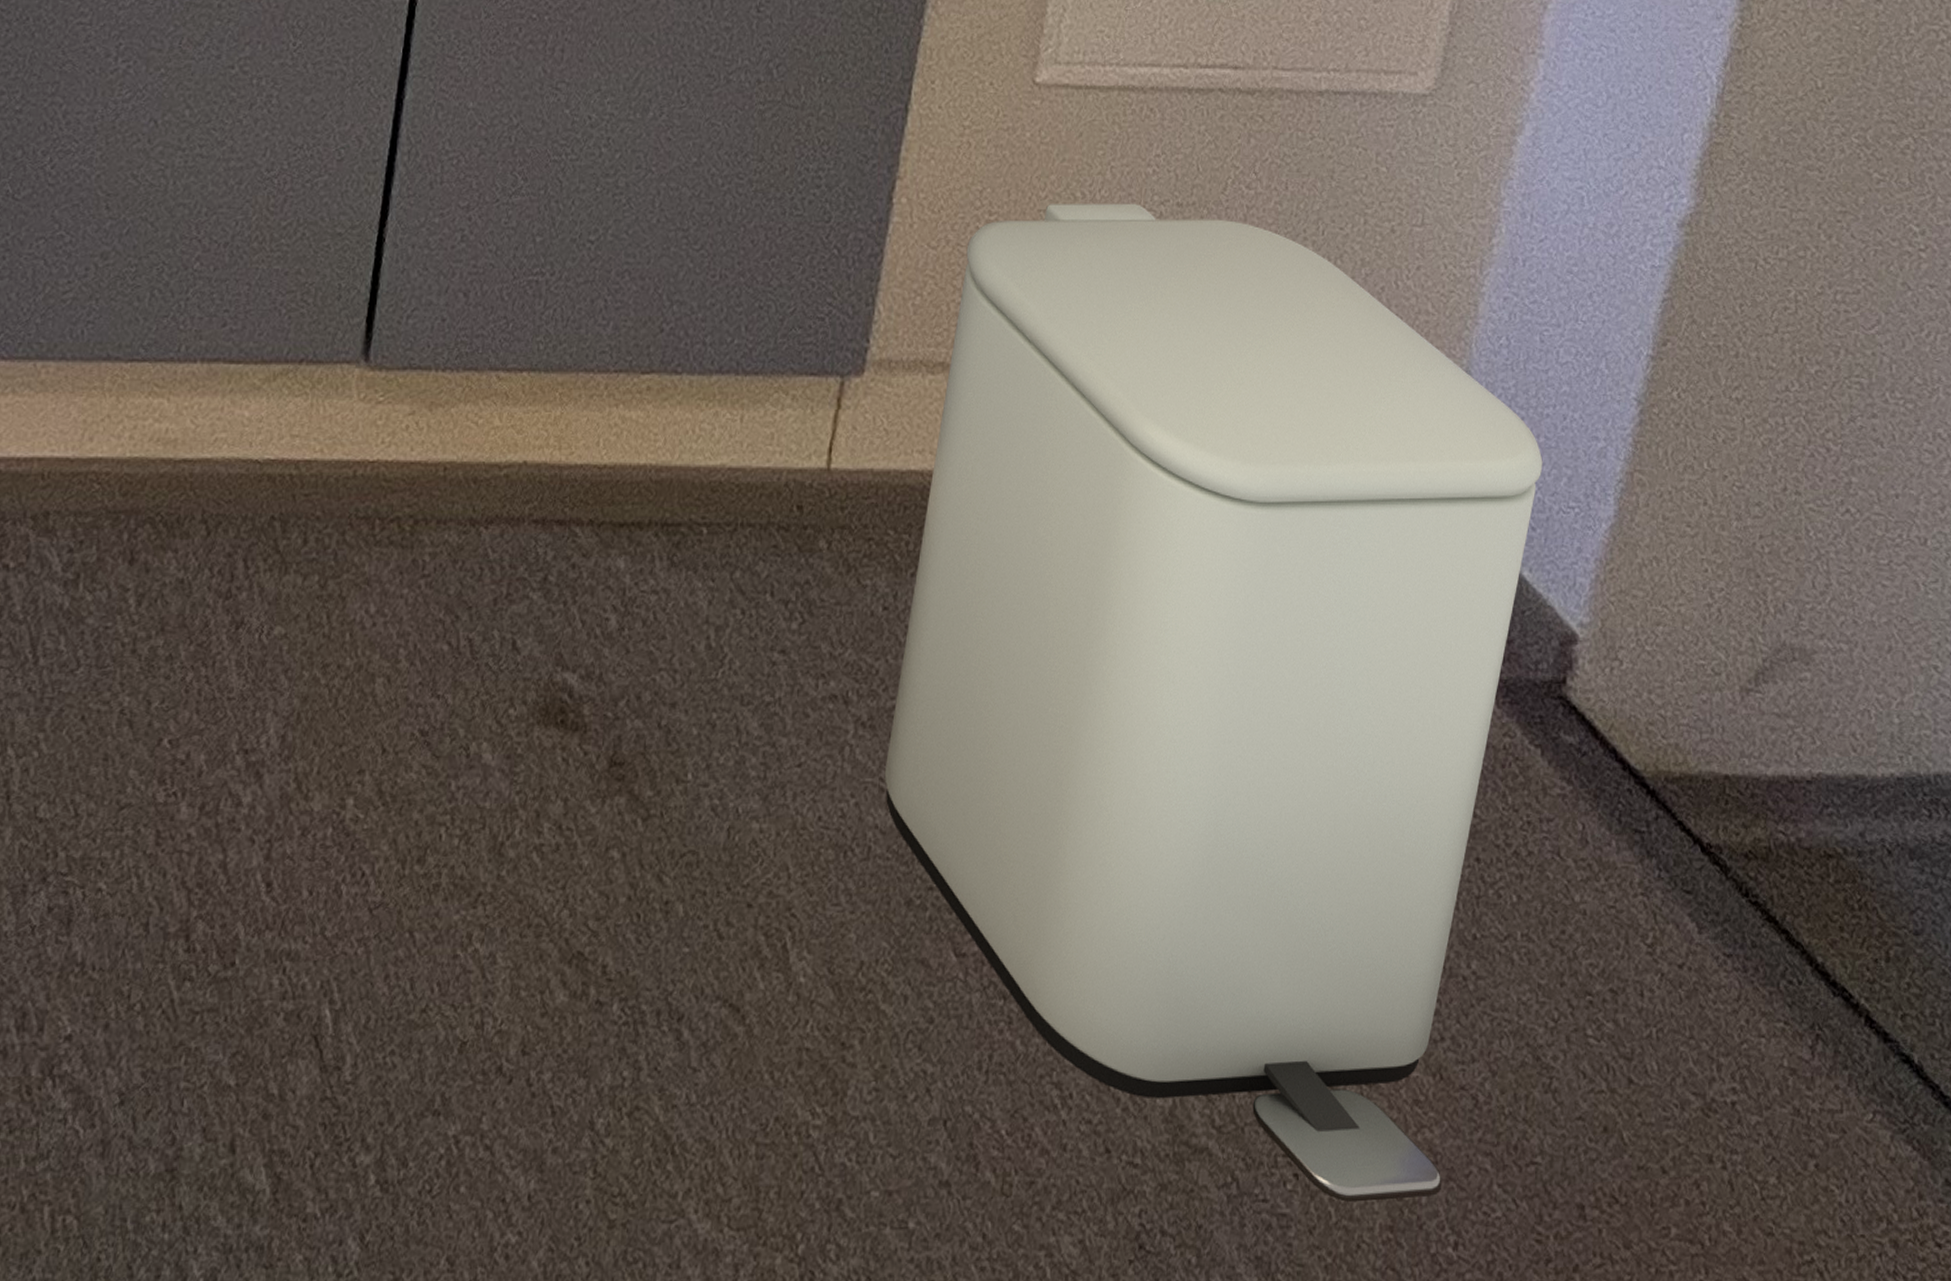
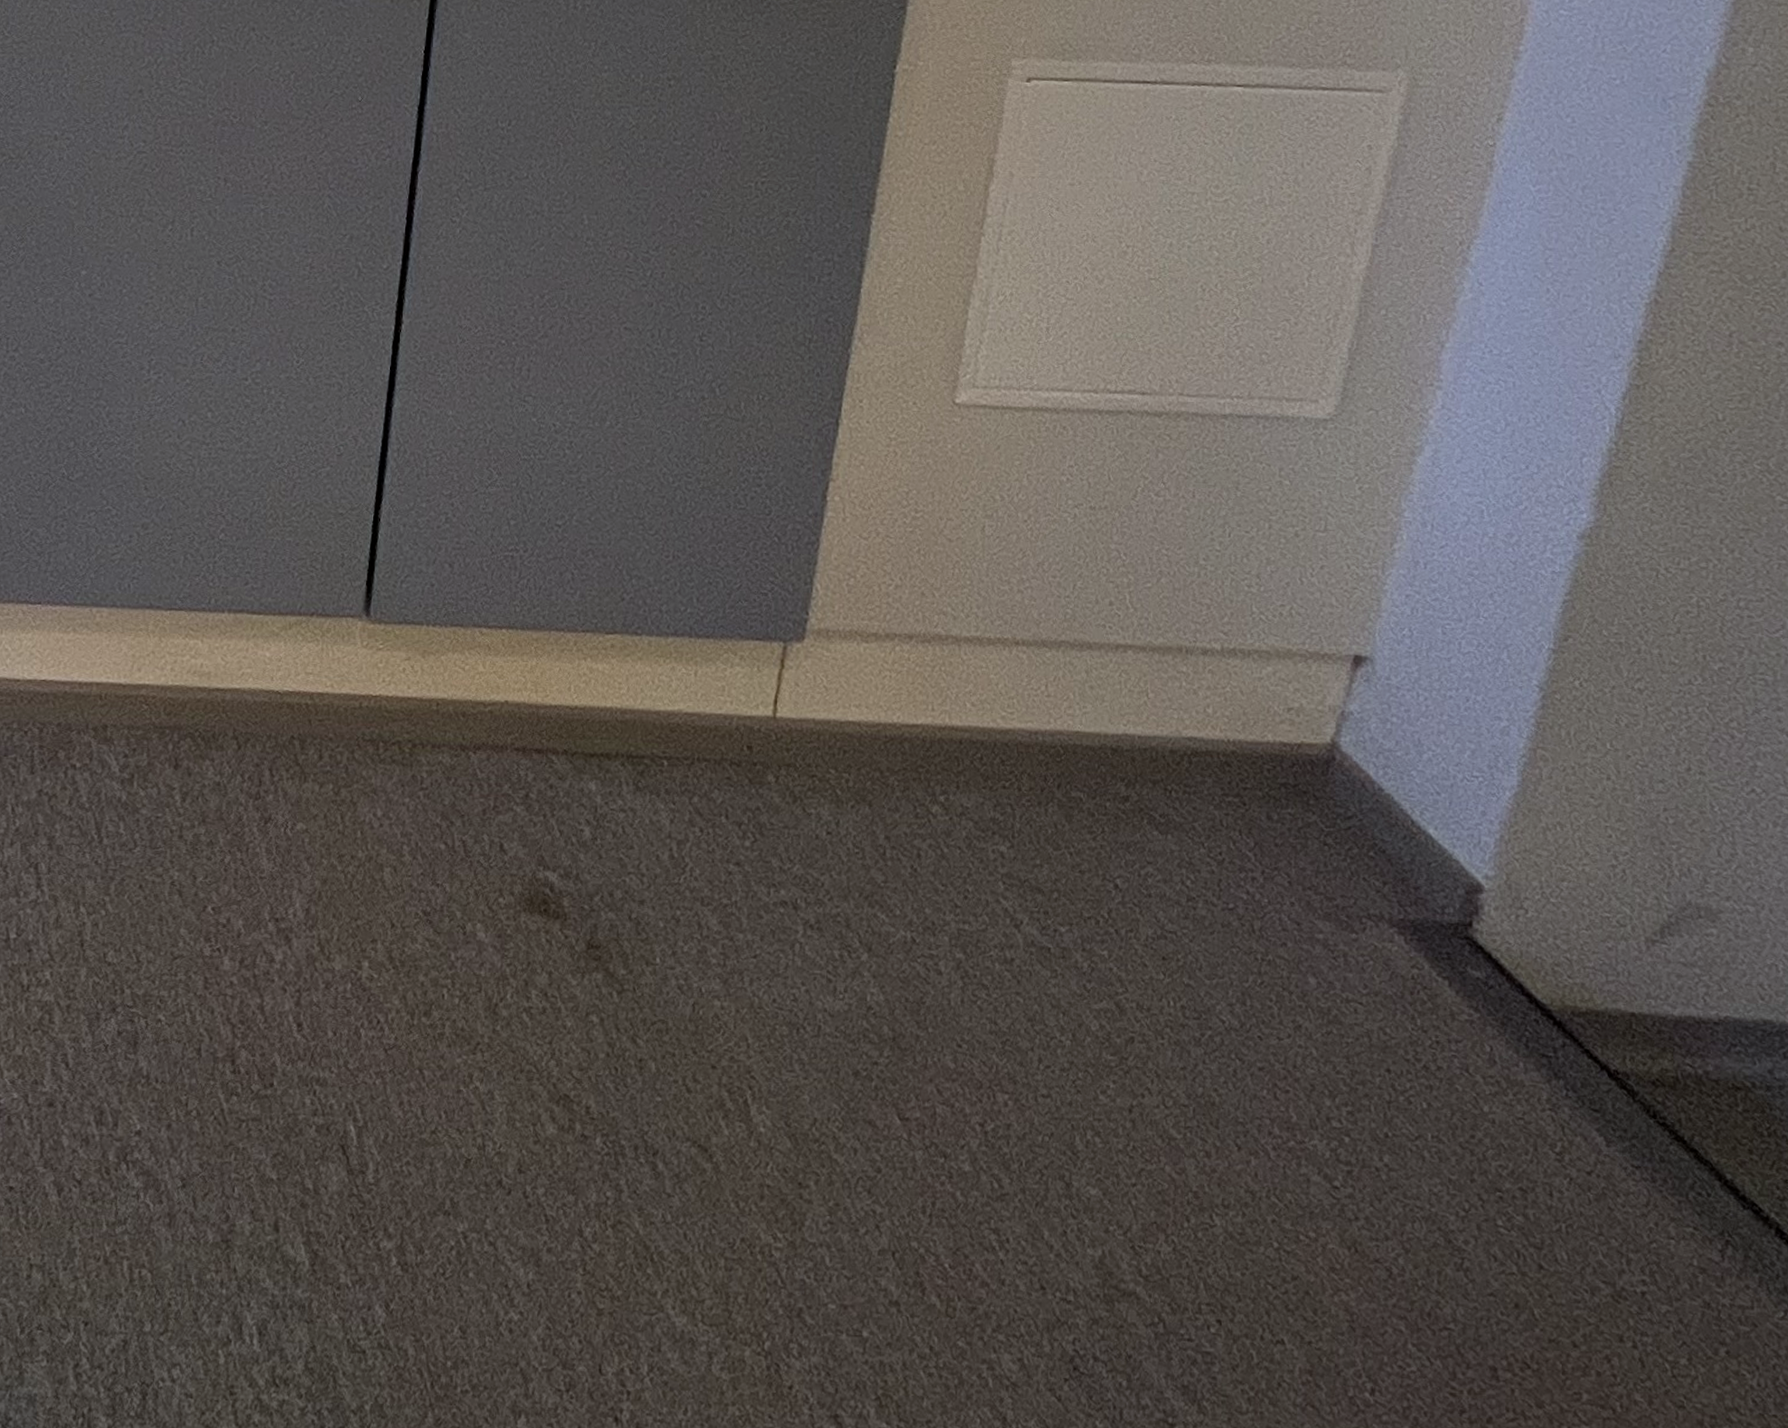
pedal bin: present [884,203,1543,1203] -> none [831,504,1447,1349]

